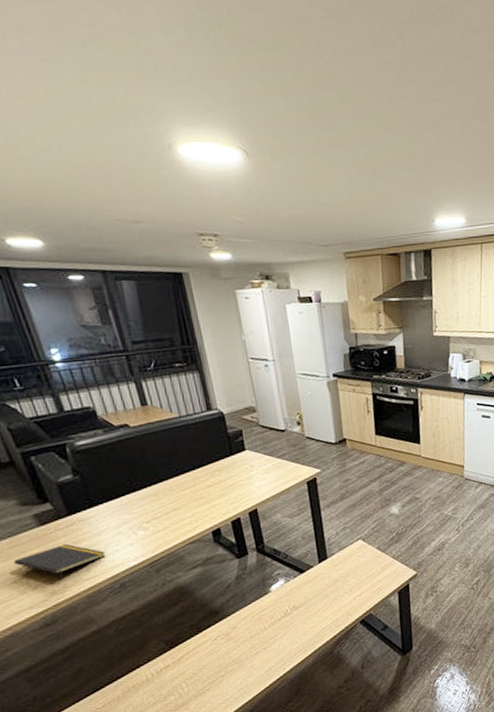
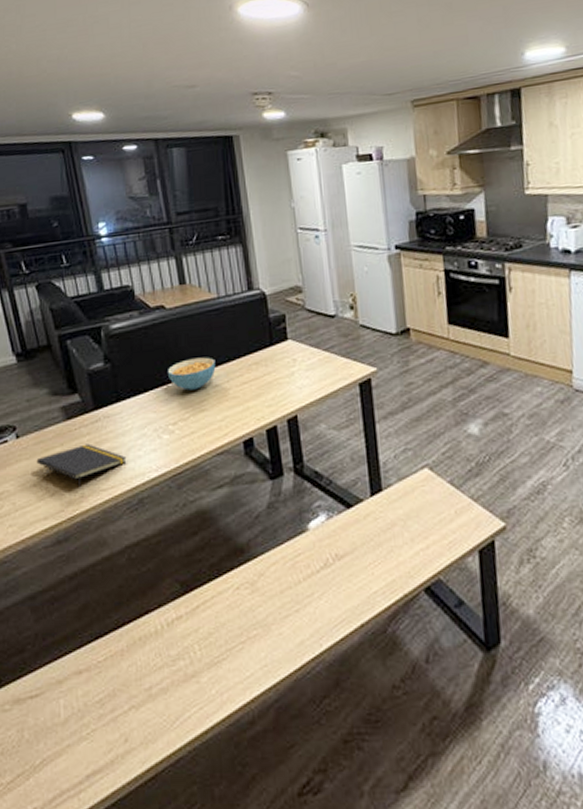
cereal bowl: none [136,466,183,495] -> present [167,357,216,390]

